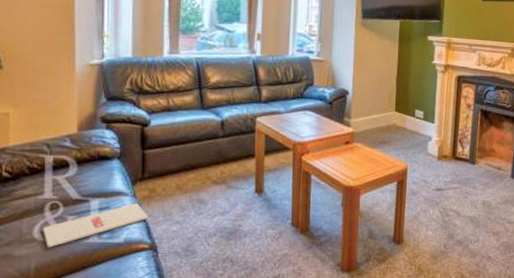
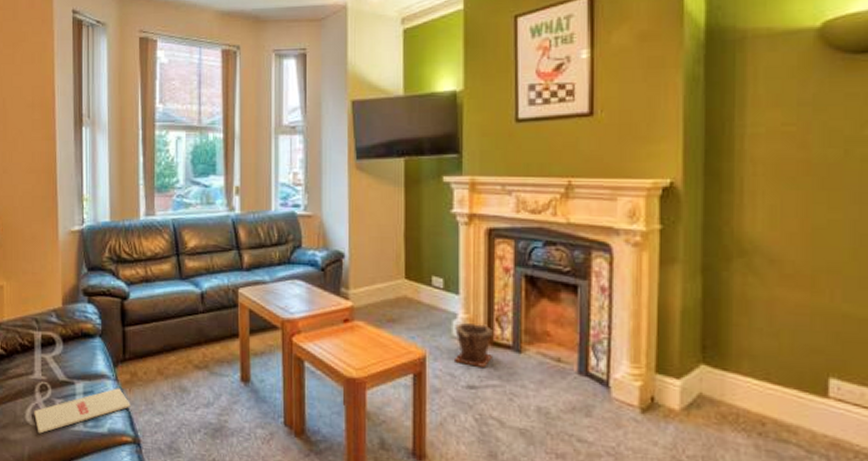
plant pot: none [427,143,456,175] -> present [453,322,492,367]

